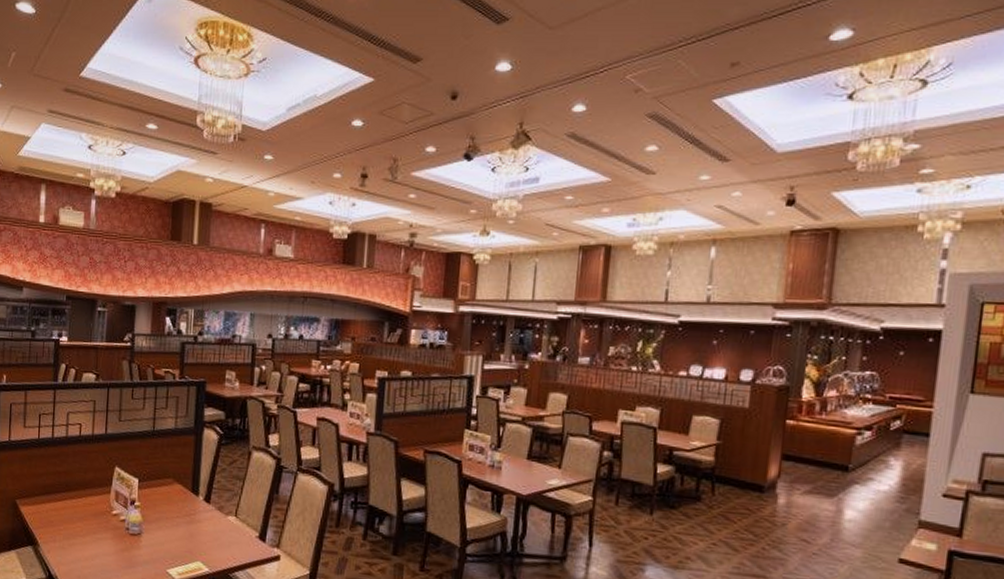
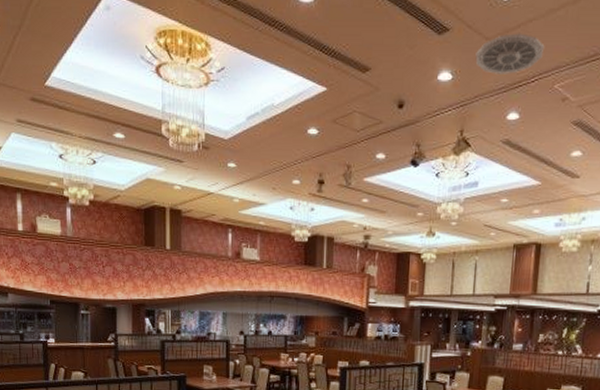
ceiling vent: none [537,22,615,65] -> present [475,33,545,74]

